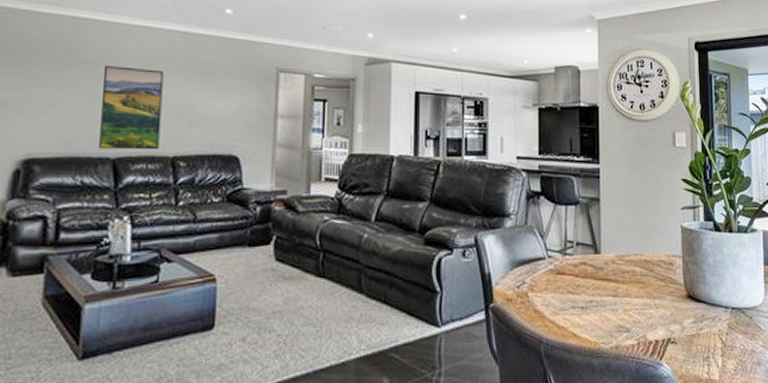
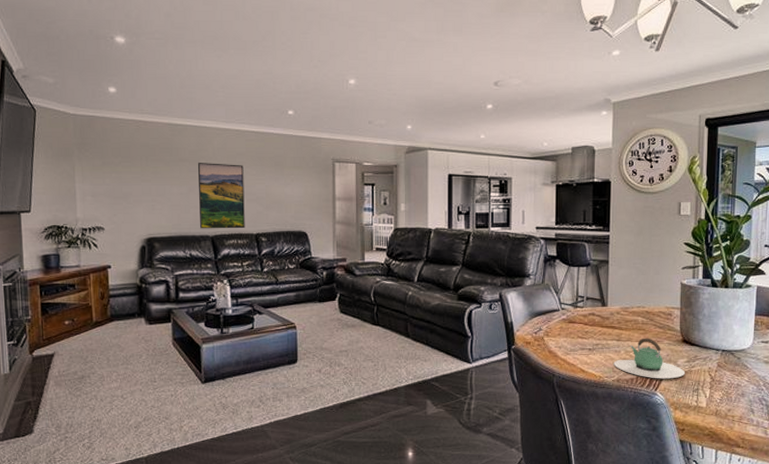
teapot: none [611,293,693,345] -> present [614,338,686,379]

